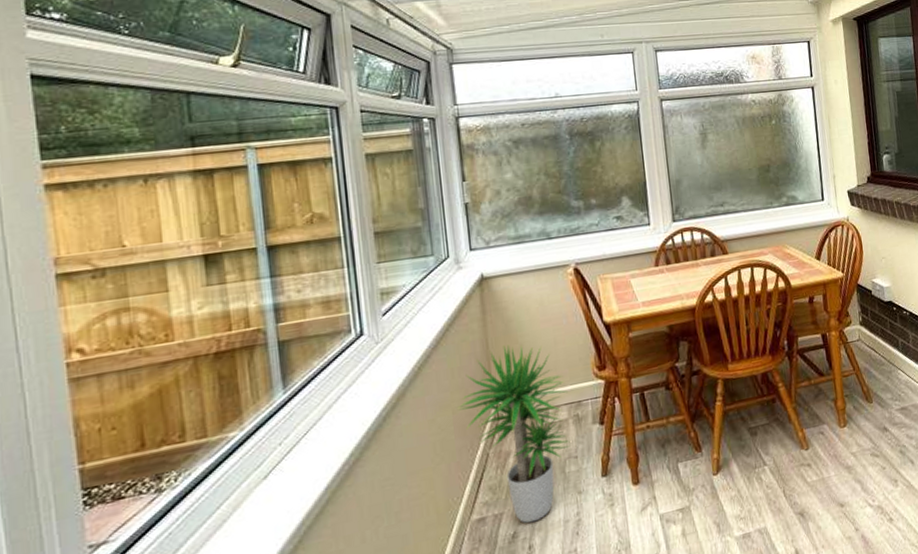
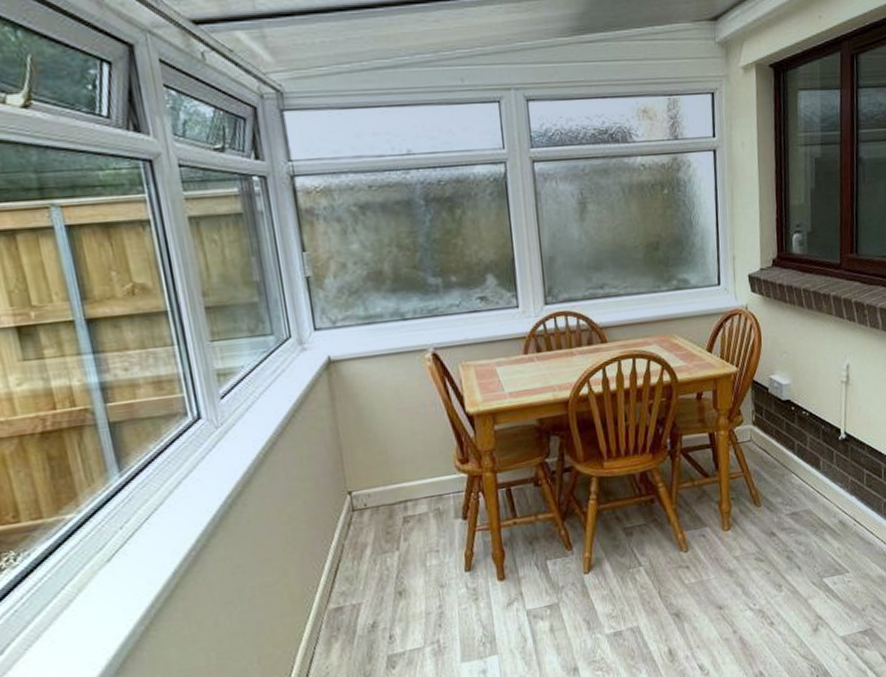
potted plant: present [458,344,570,524] -> none [308,433,431,614]

